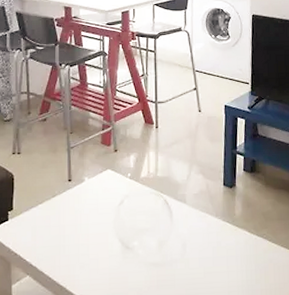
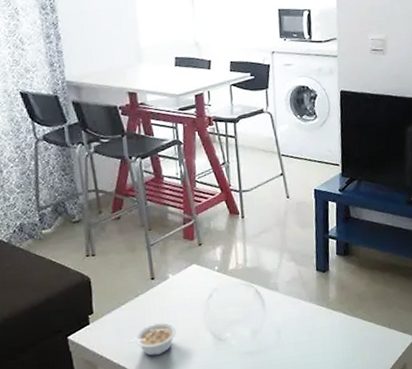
legume: none [40,225,88,259] -> present [126,322,177,357]

